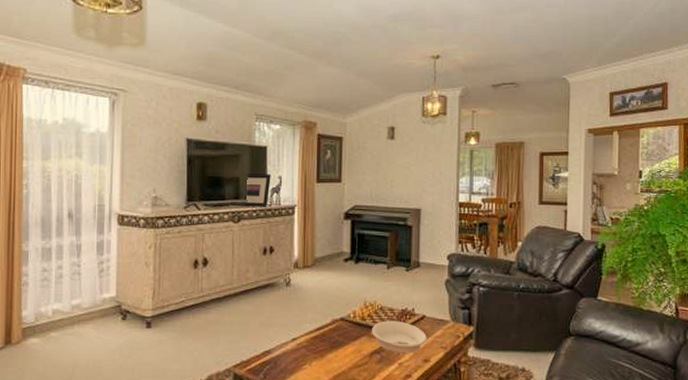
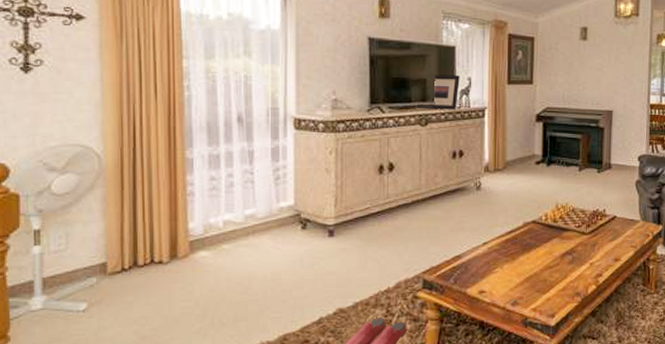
decorative bowl: present [372,320,427,355] -> none [564,222,617,255]

